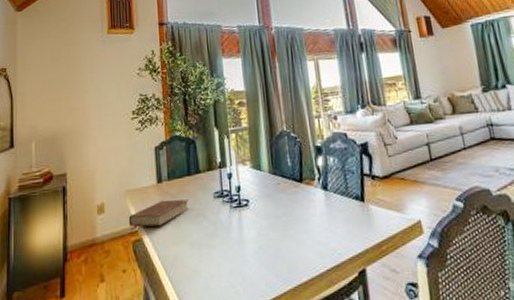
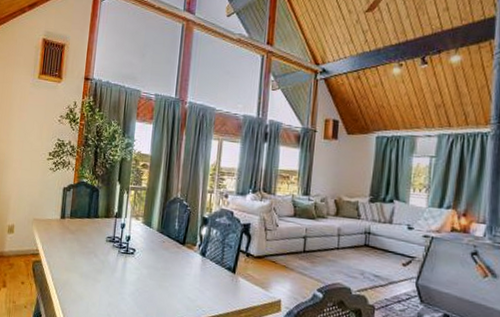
book: present [128,199,189,231] -> none [32,233,85,255]

